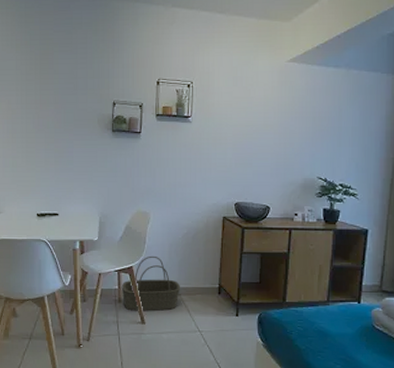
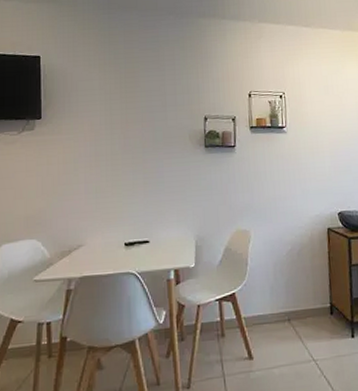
basket: present [121,255,181,312] -> none [223,278,290,346]

